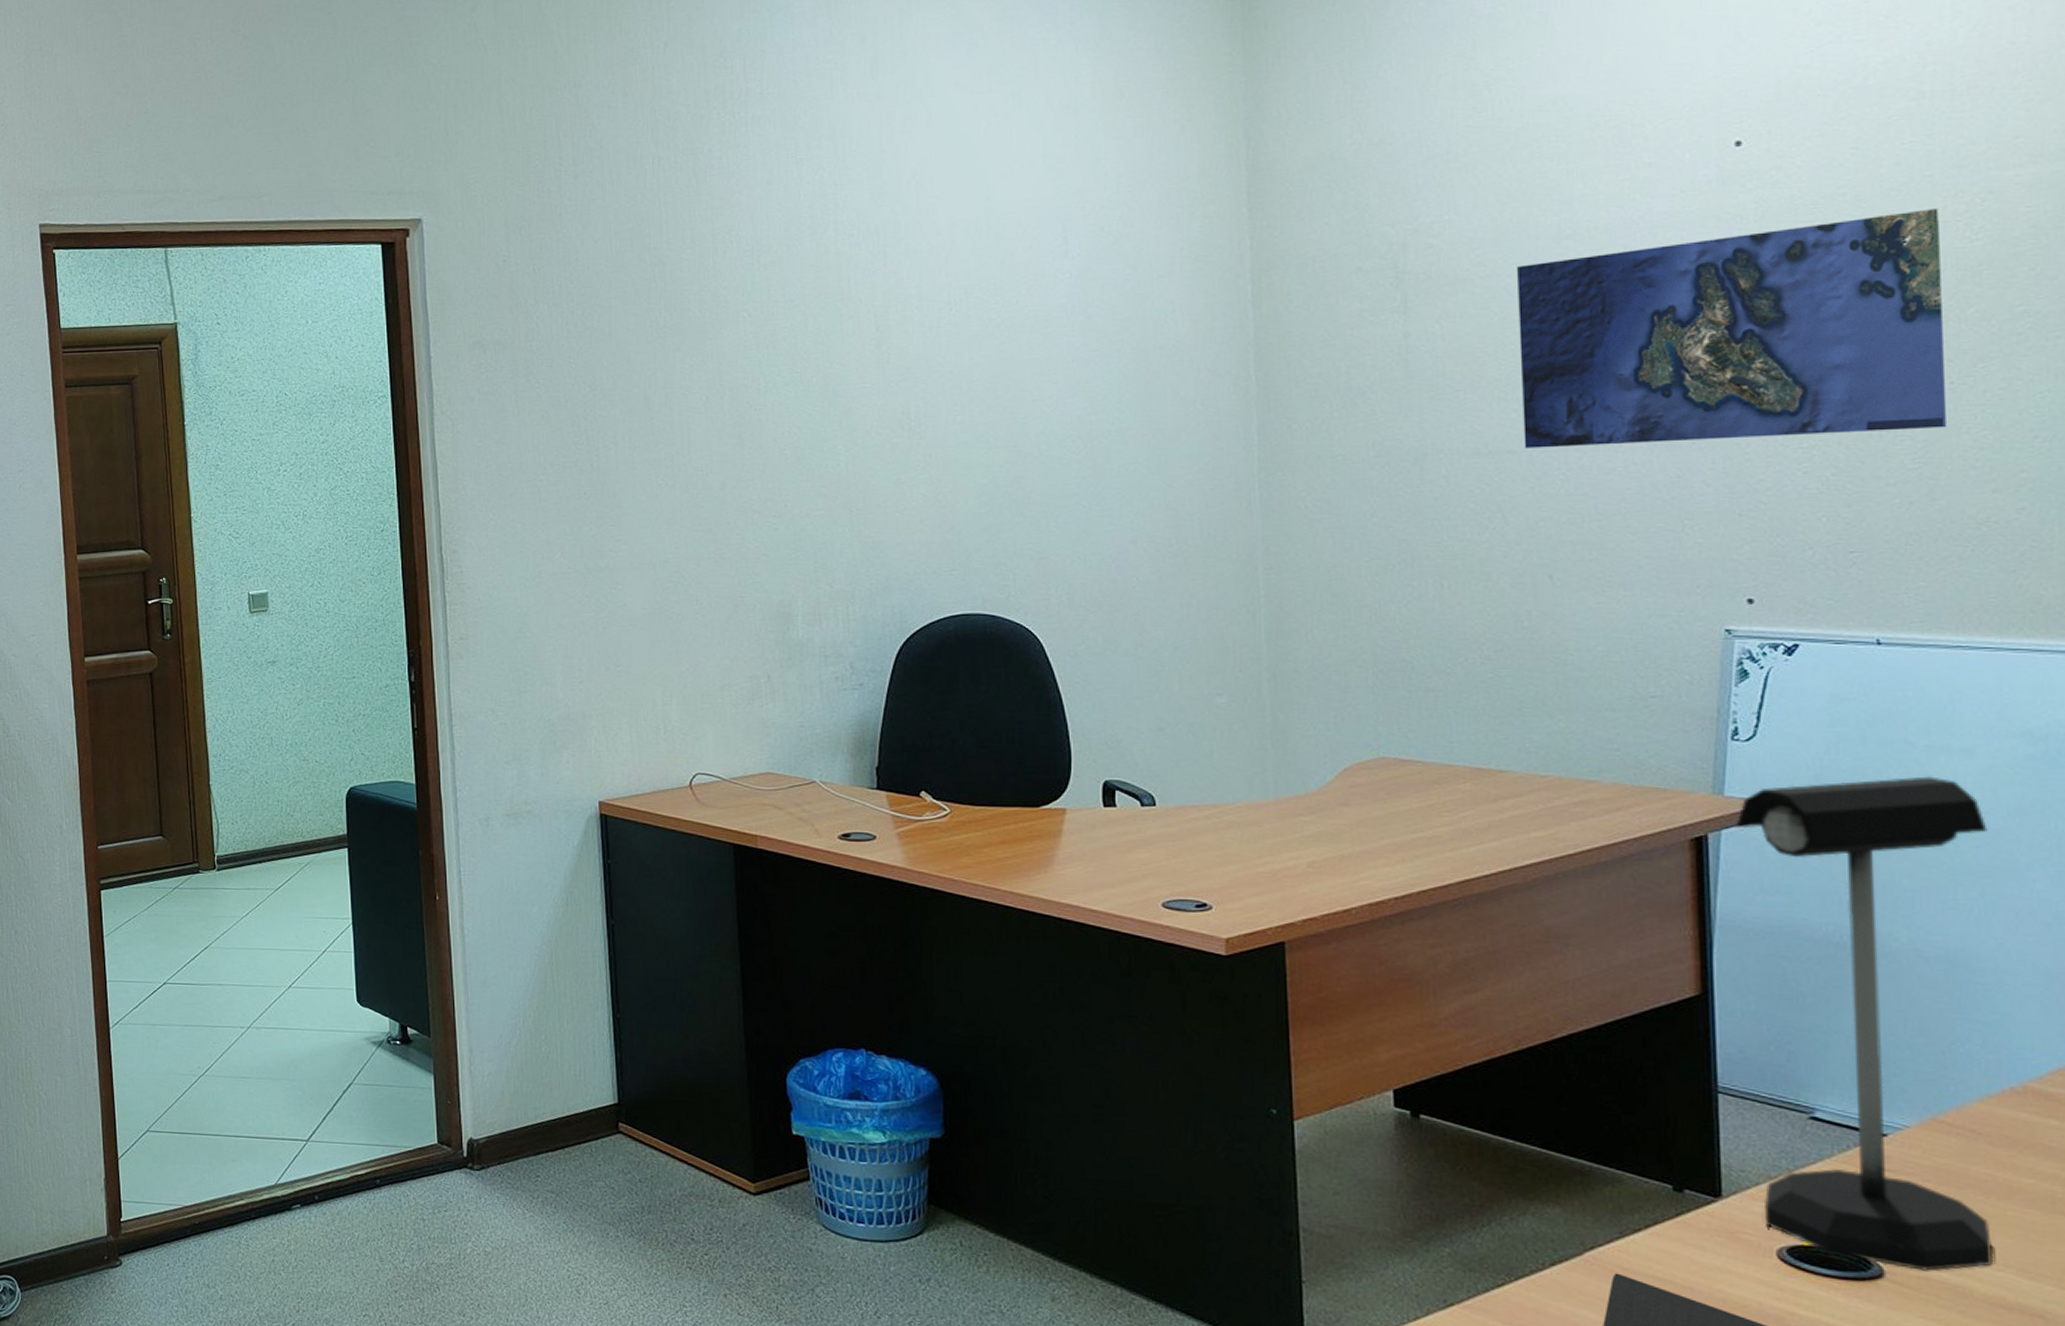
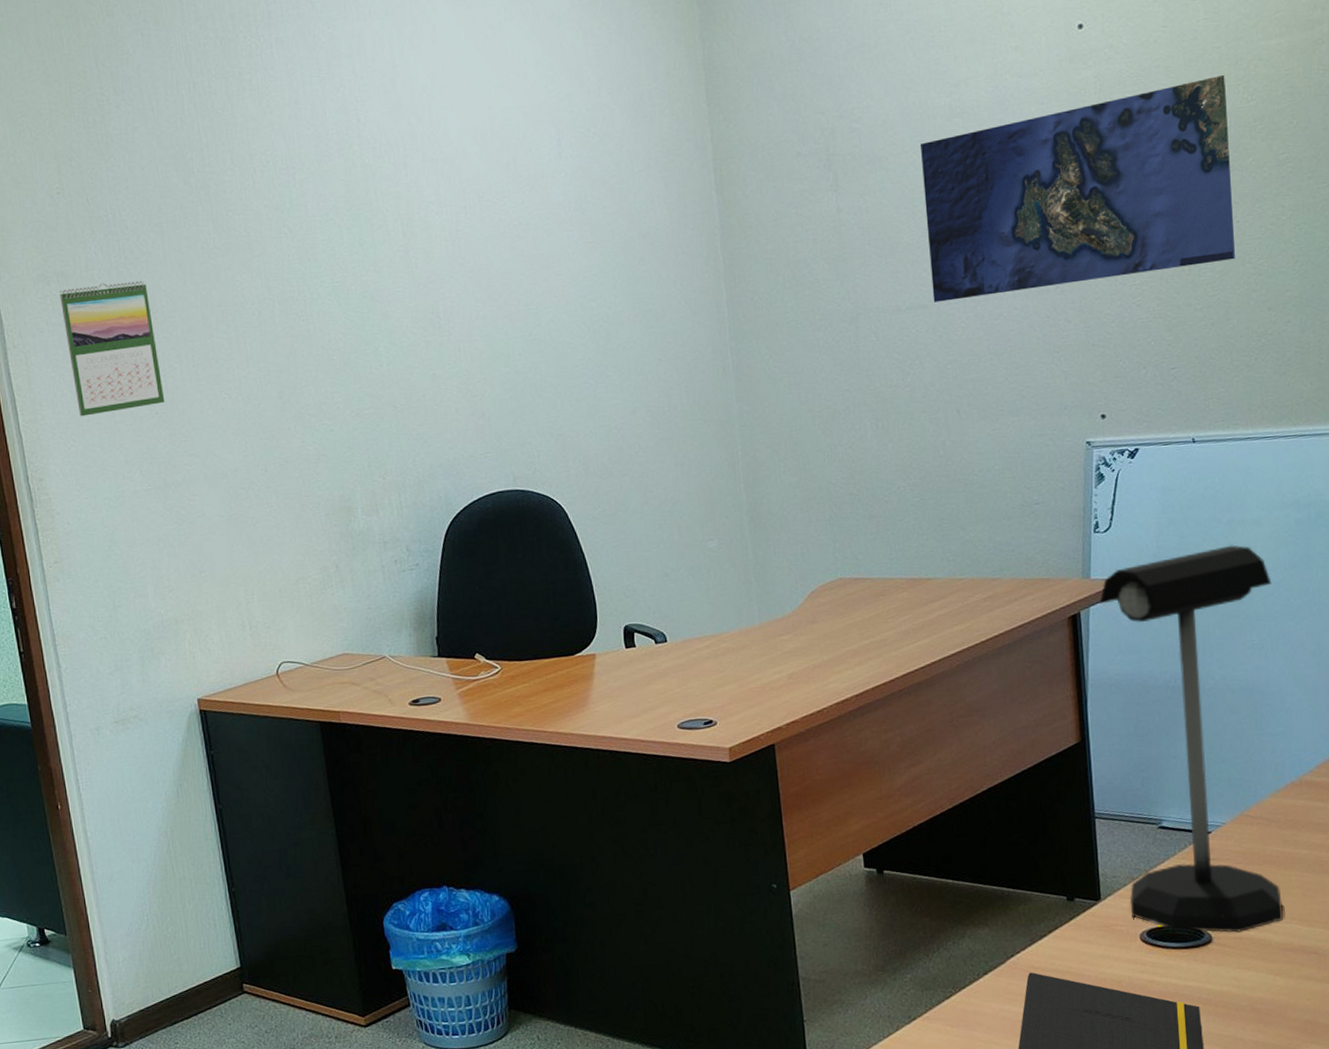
calendar: none [495,355,596,490] -> present [59,280,165,417]

